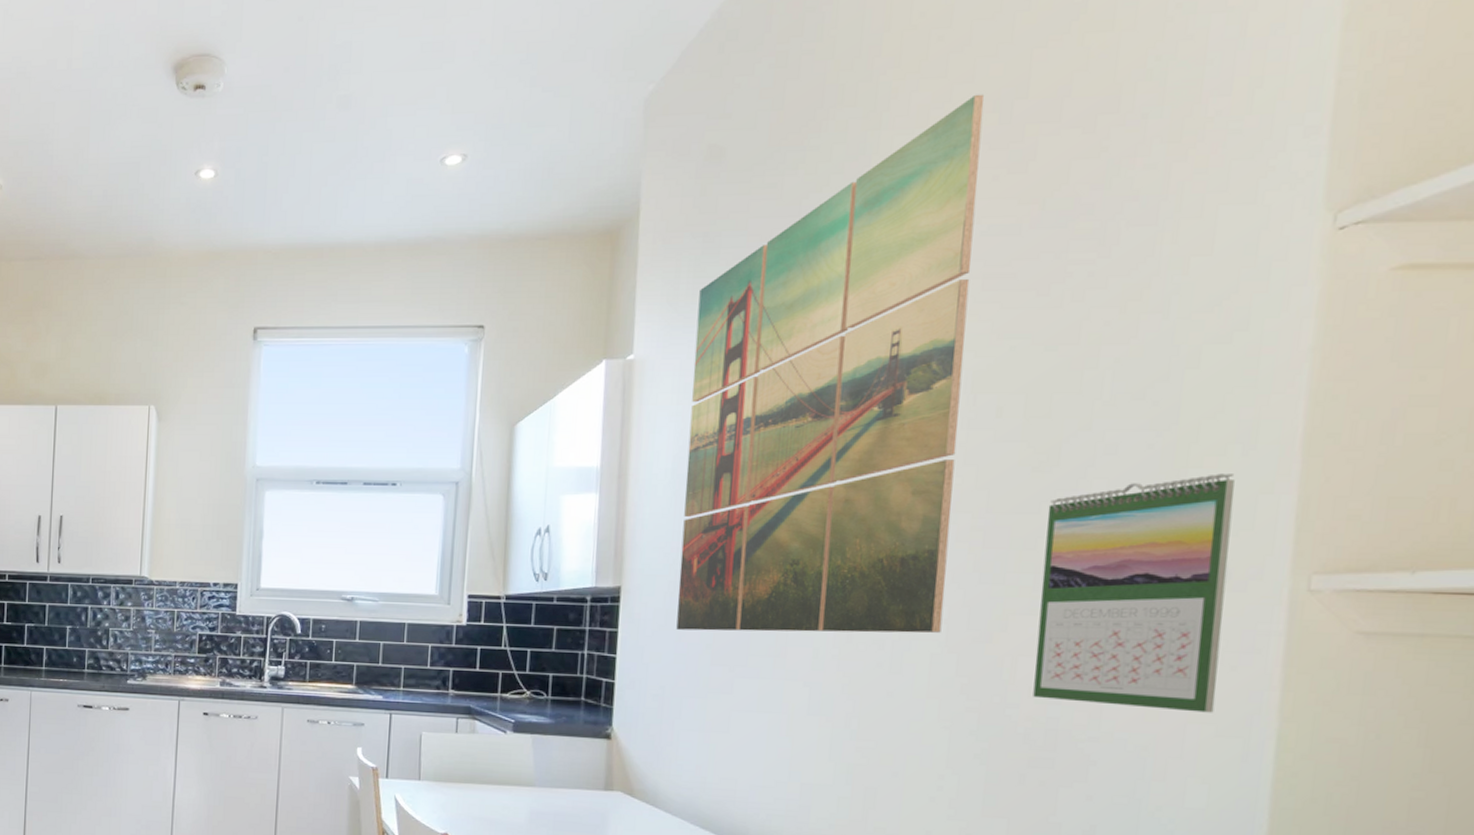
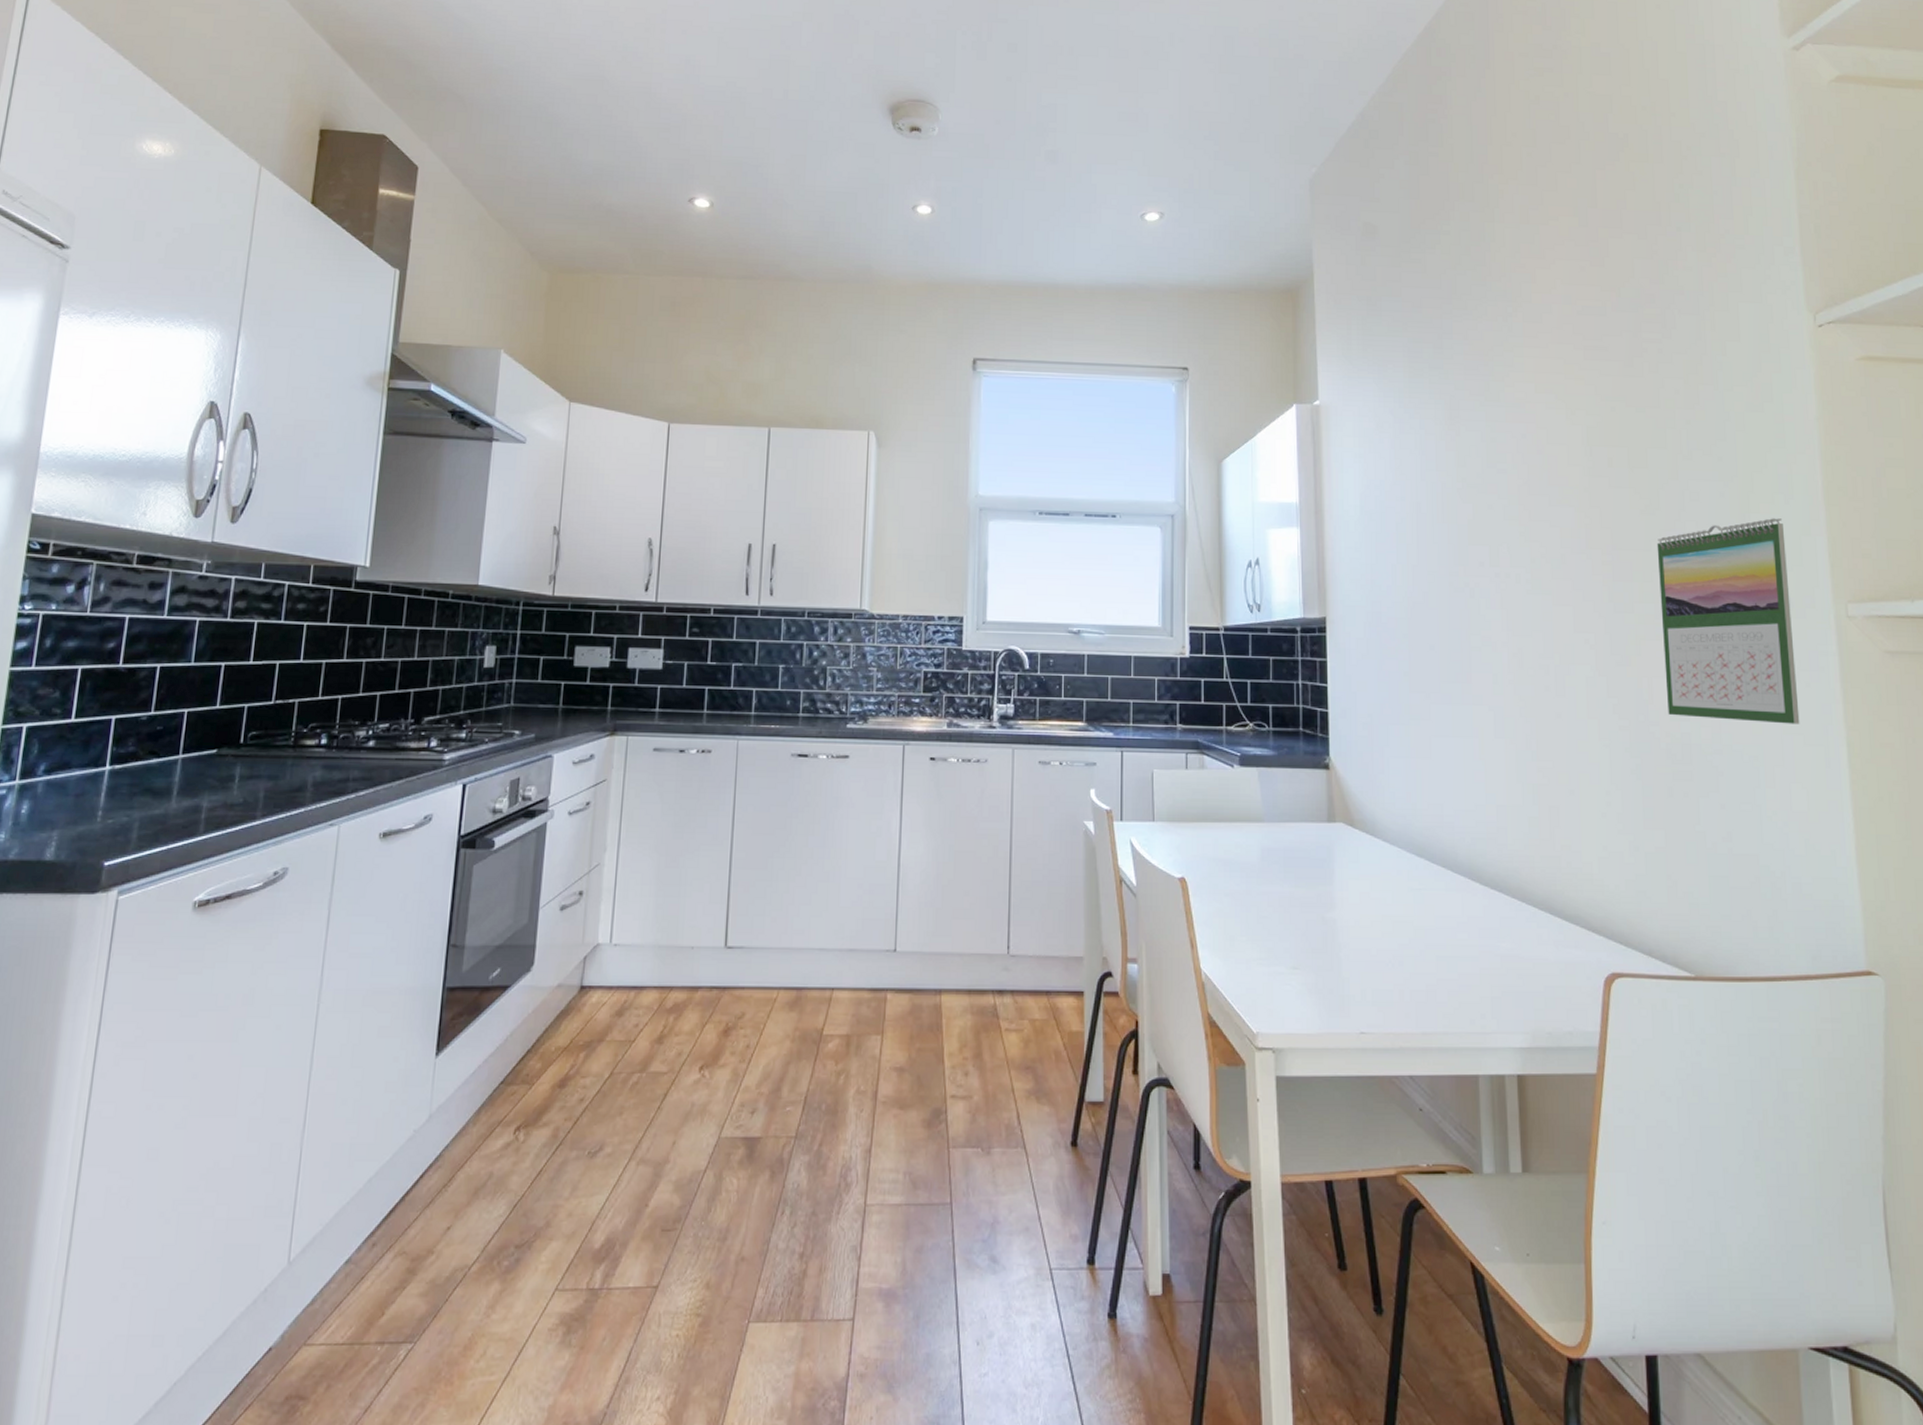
wall art: present [676,94,985,634] -> none [1368,201,1591,659]

